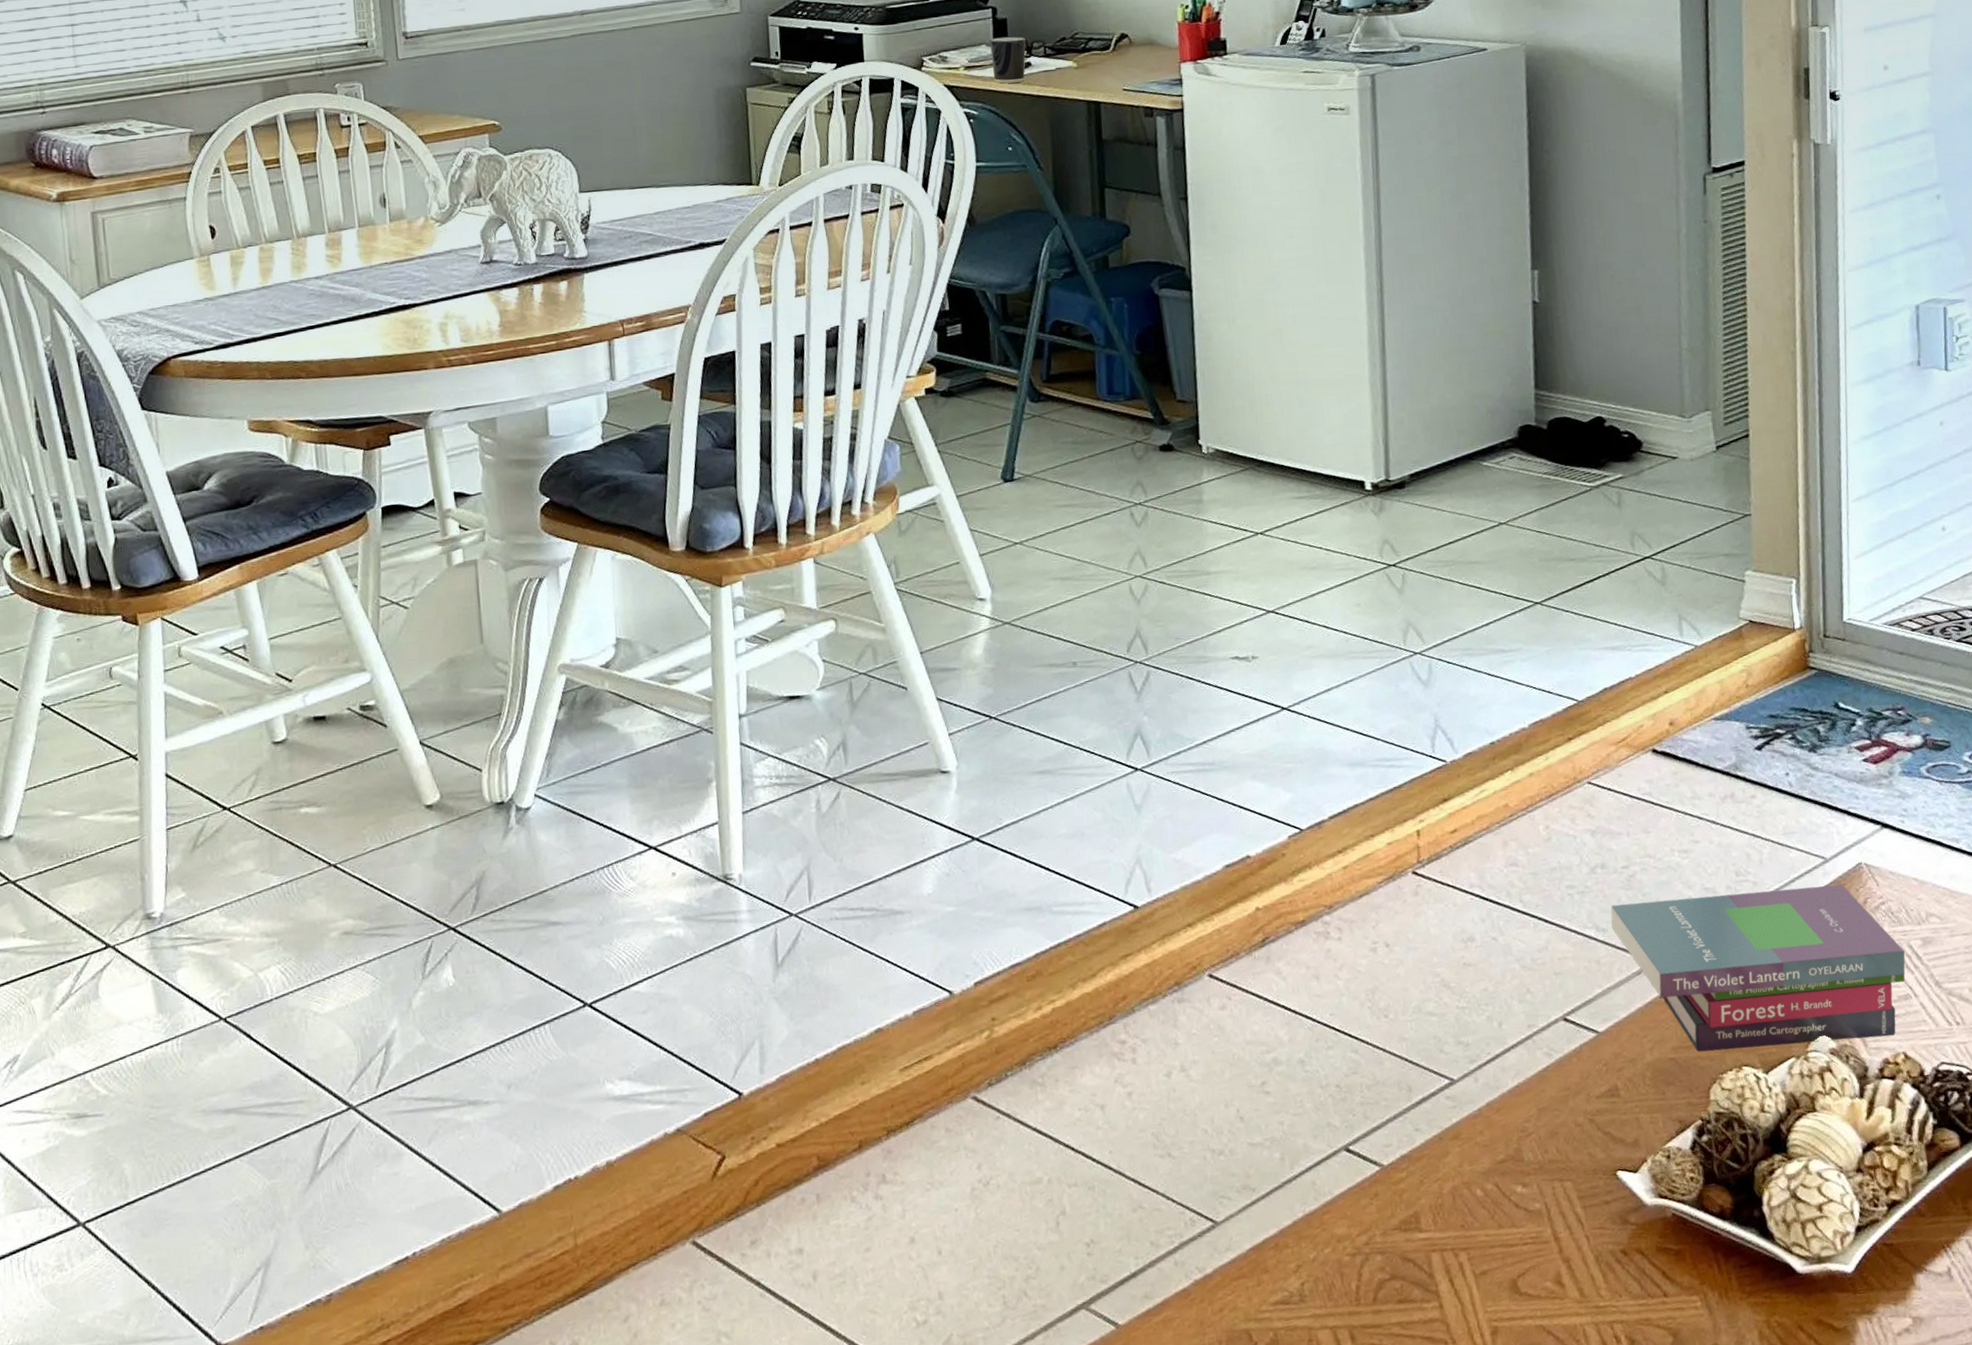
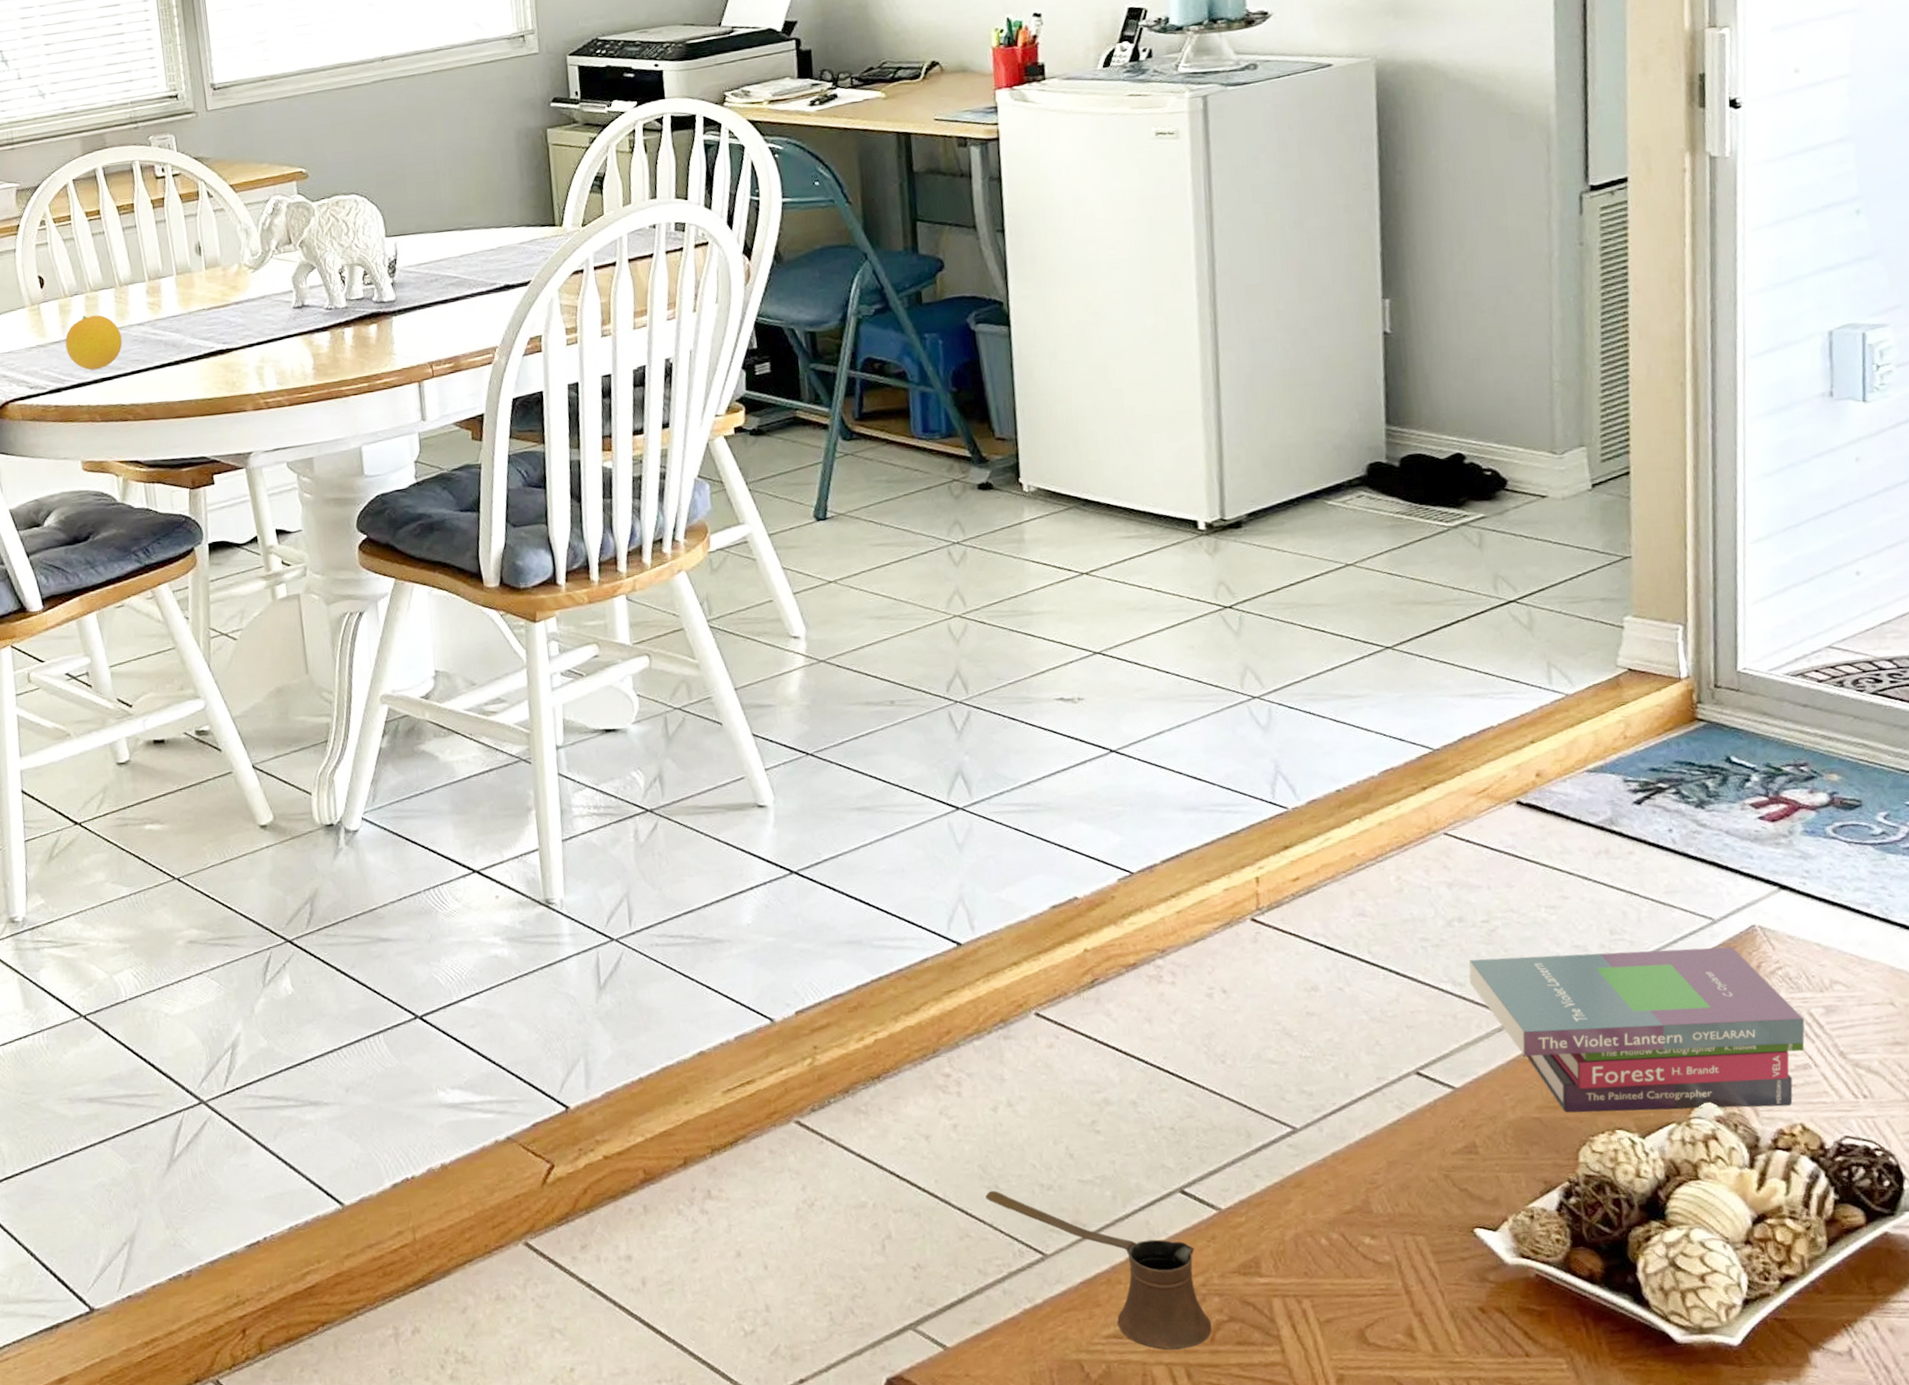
fruit: none [235,267,298,325] -> present [65,315,123,370]
mug: present [990,36,1027,84] -> none [794,68,832,117]
coffee pot: none [1158,1158,1375,1314] -> present [985,1190,1212,1350]

